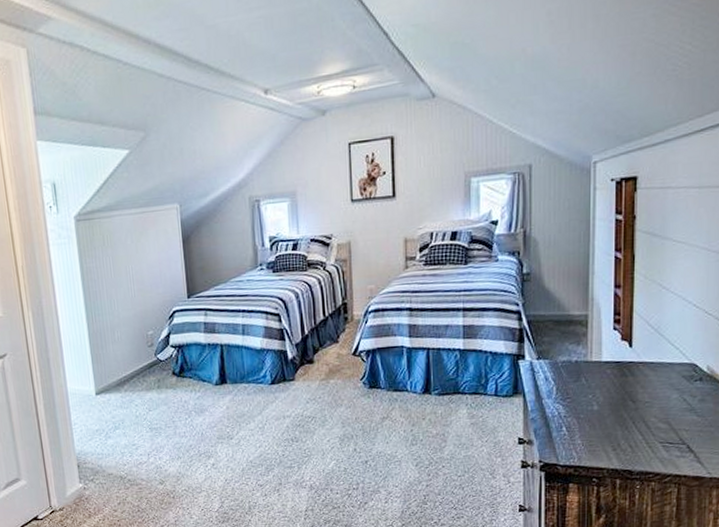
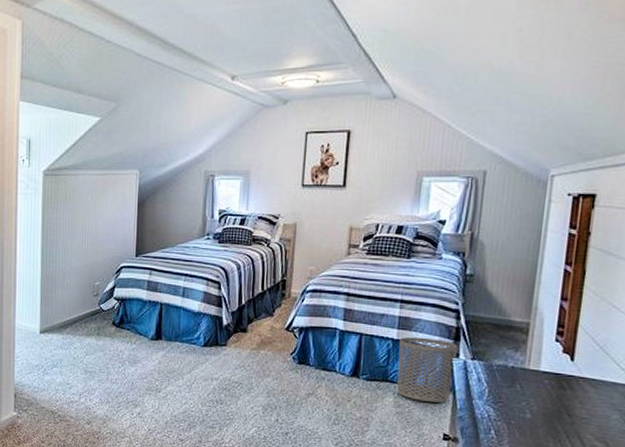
waste bin: none [466,343,523,409] -> present [396,337,458,403]

